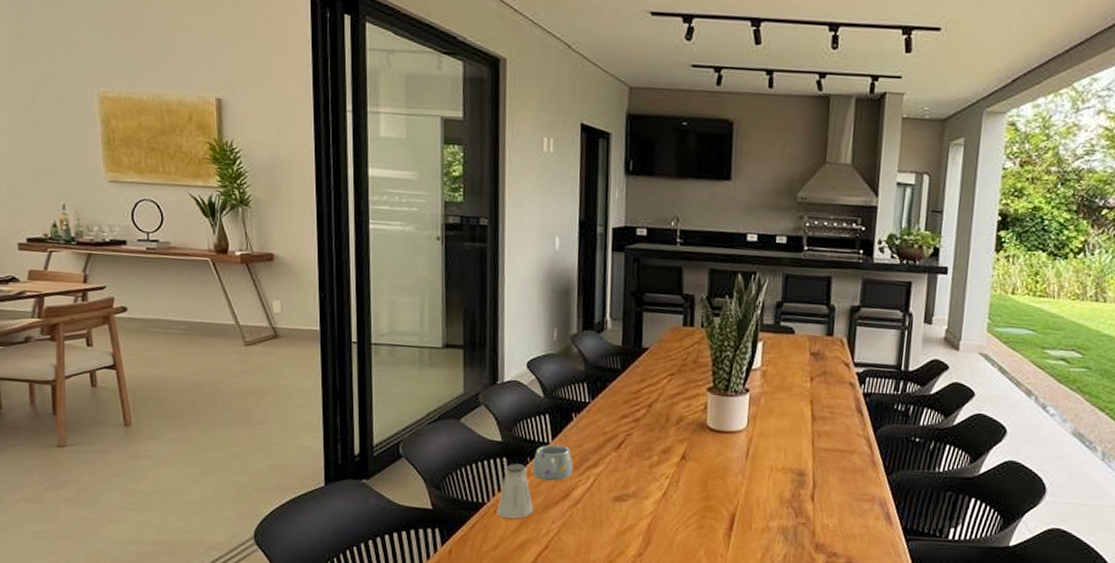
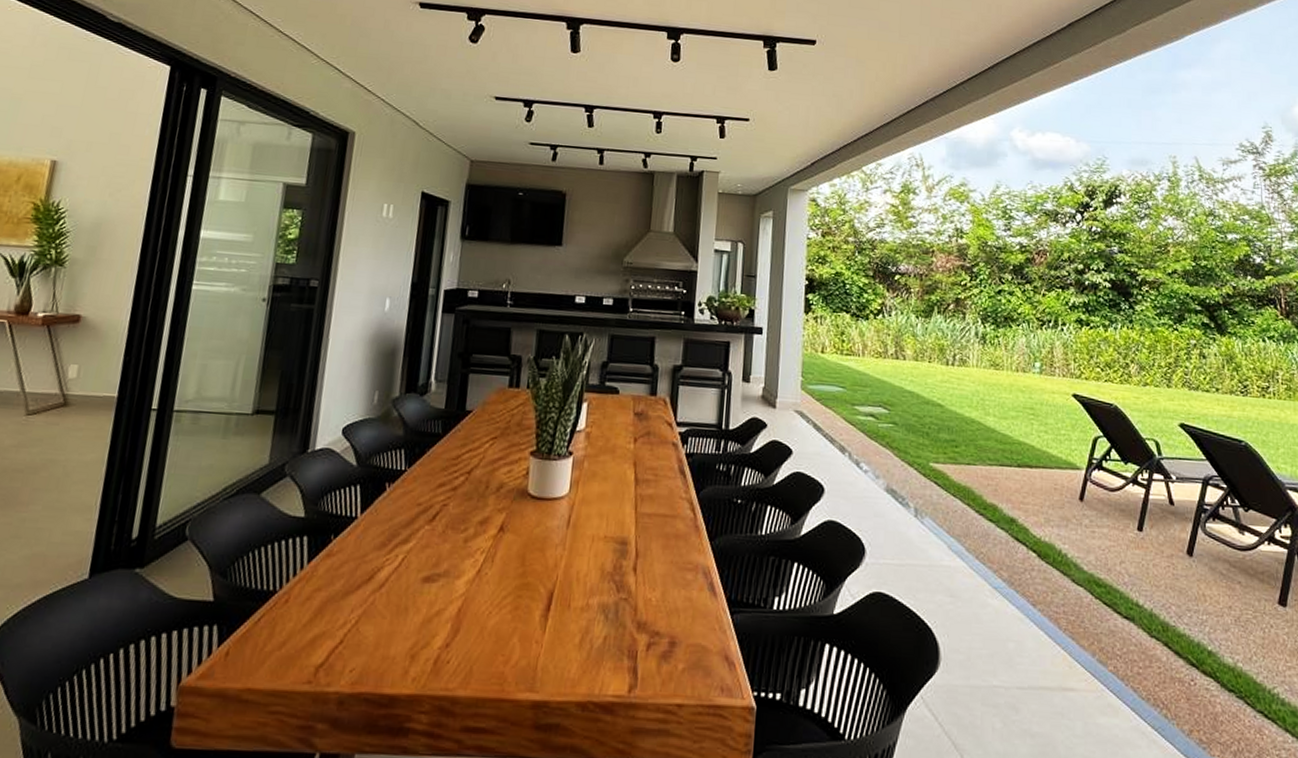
saltshaker: present [497,463,534,519] -> none [288,542,332,610]
mug: present [533,444,574,481] -> none [335,519,382,562]

